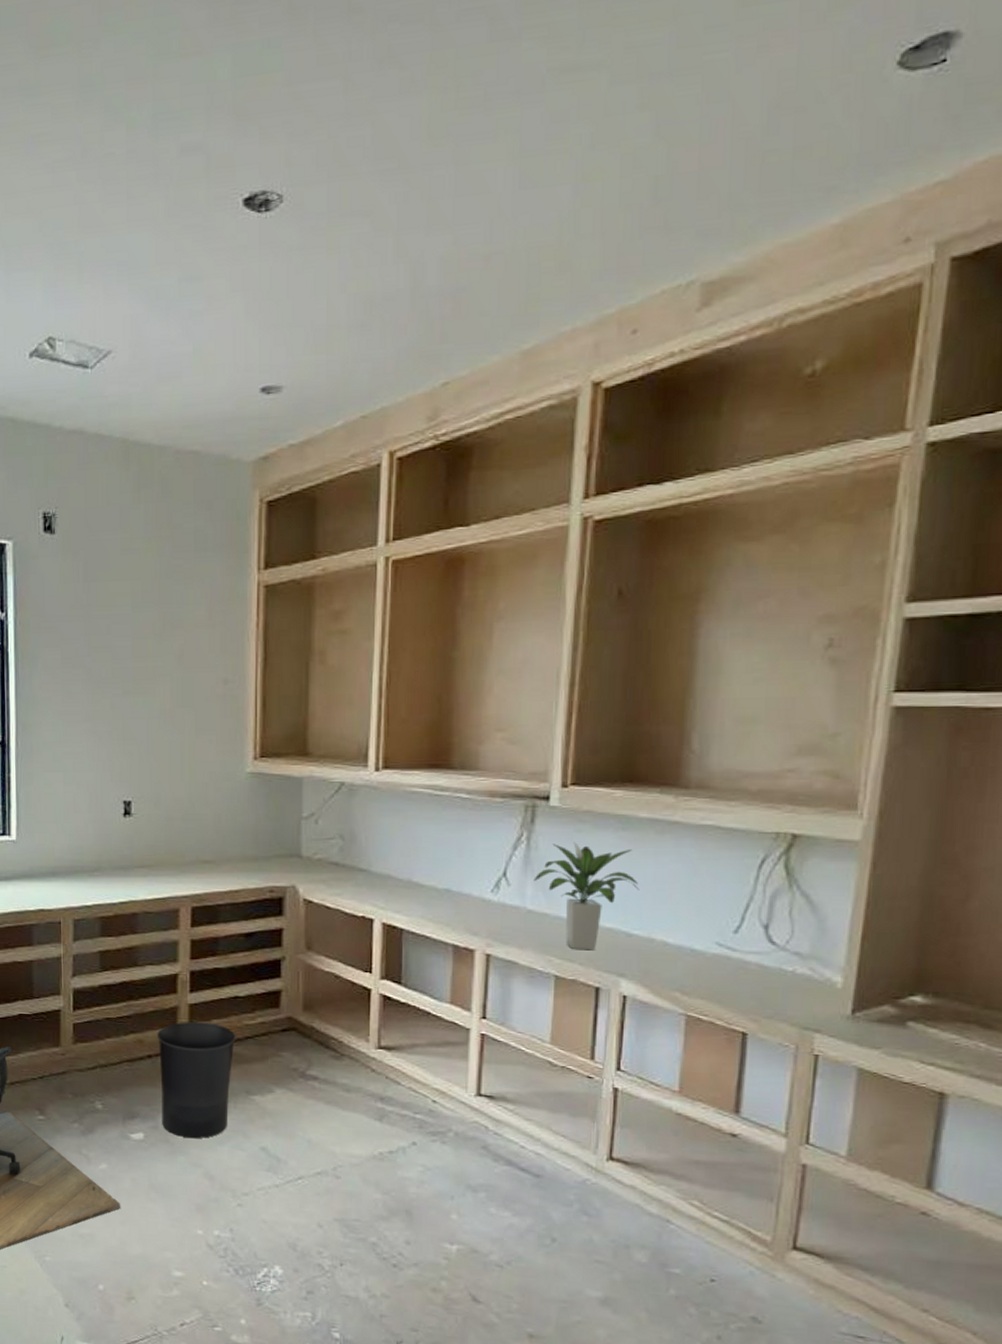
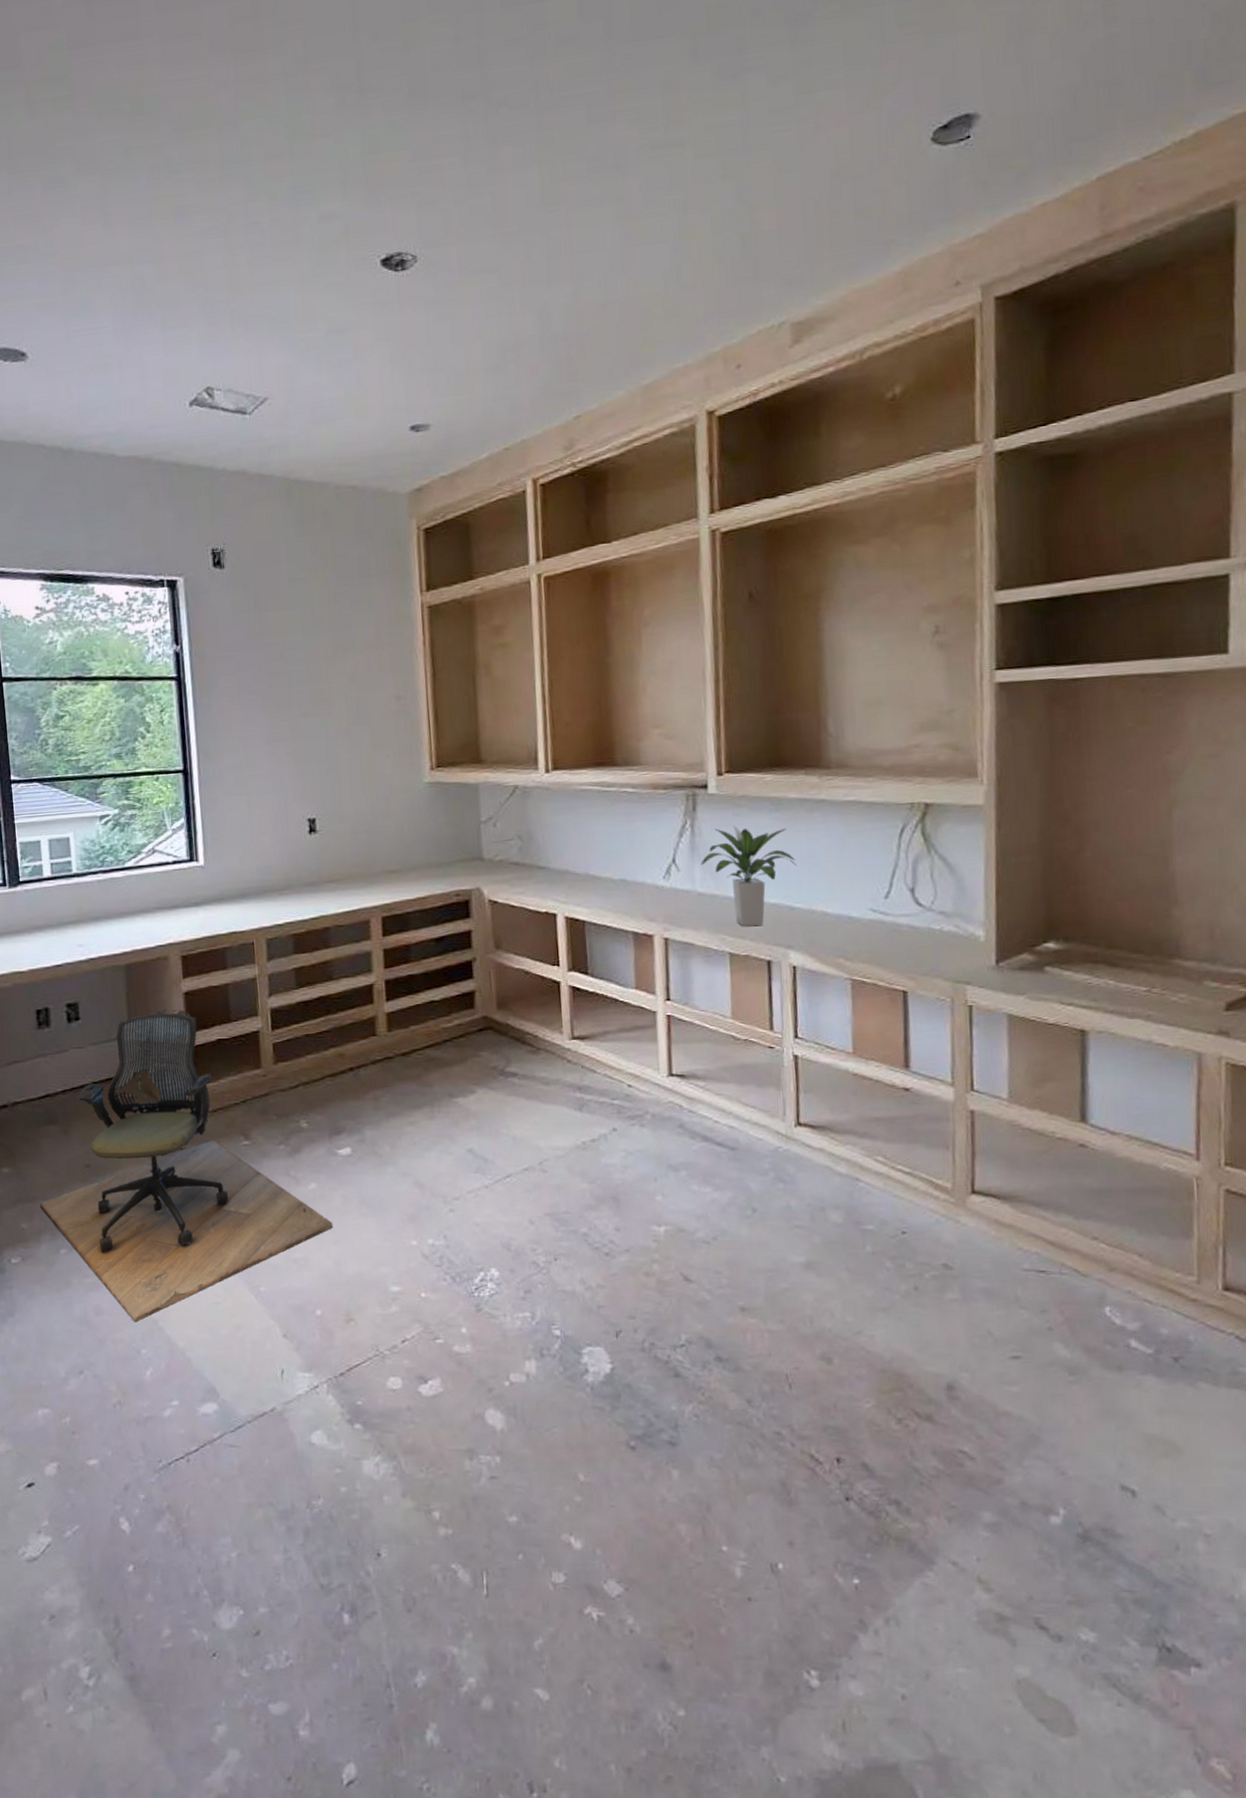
waste bin: present [157,1021,236,1138] -> none [357,1029,435,1147]

